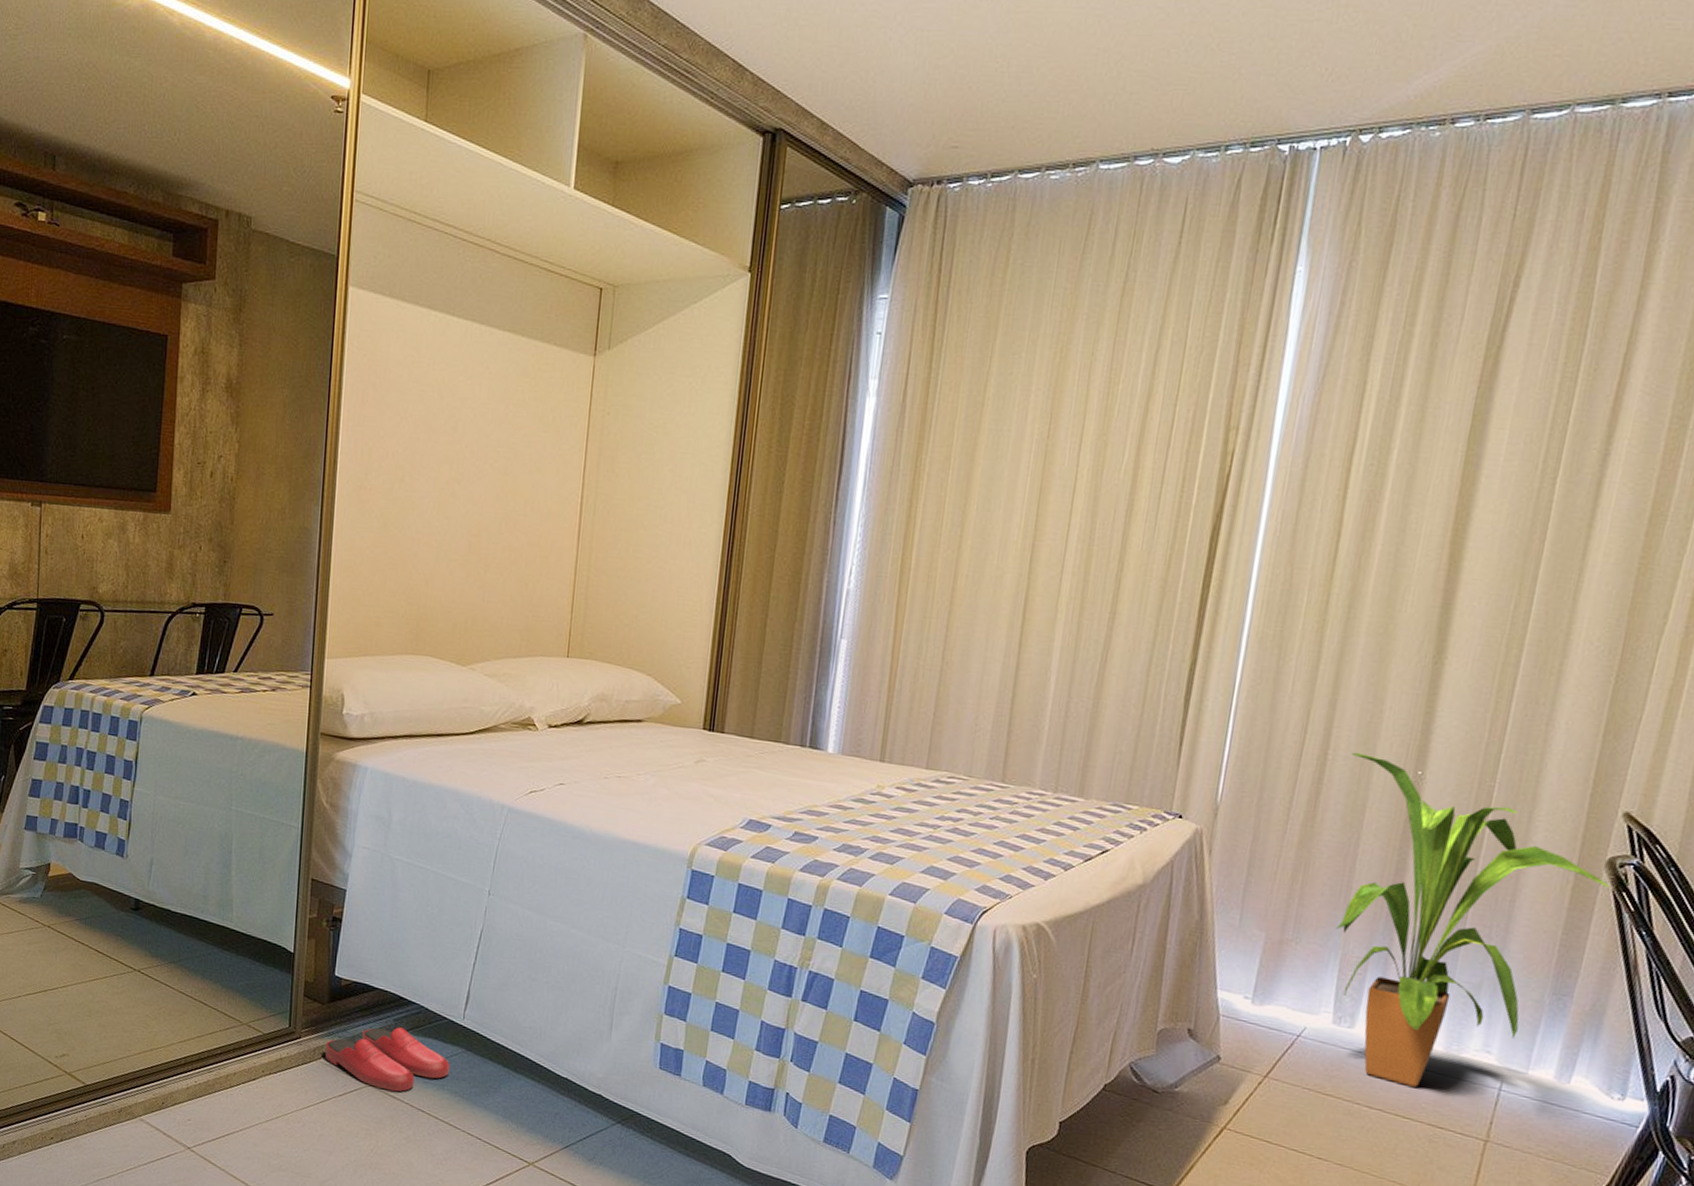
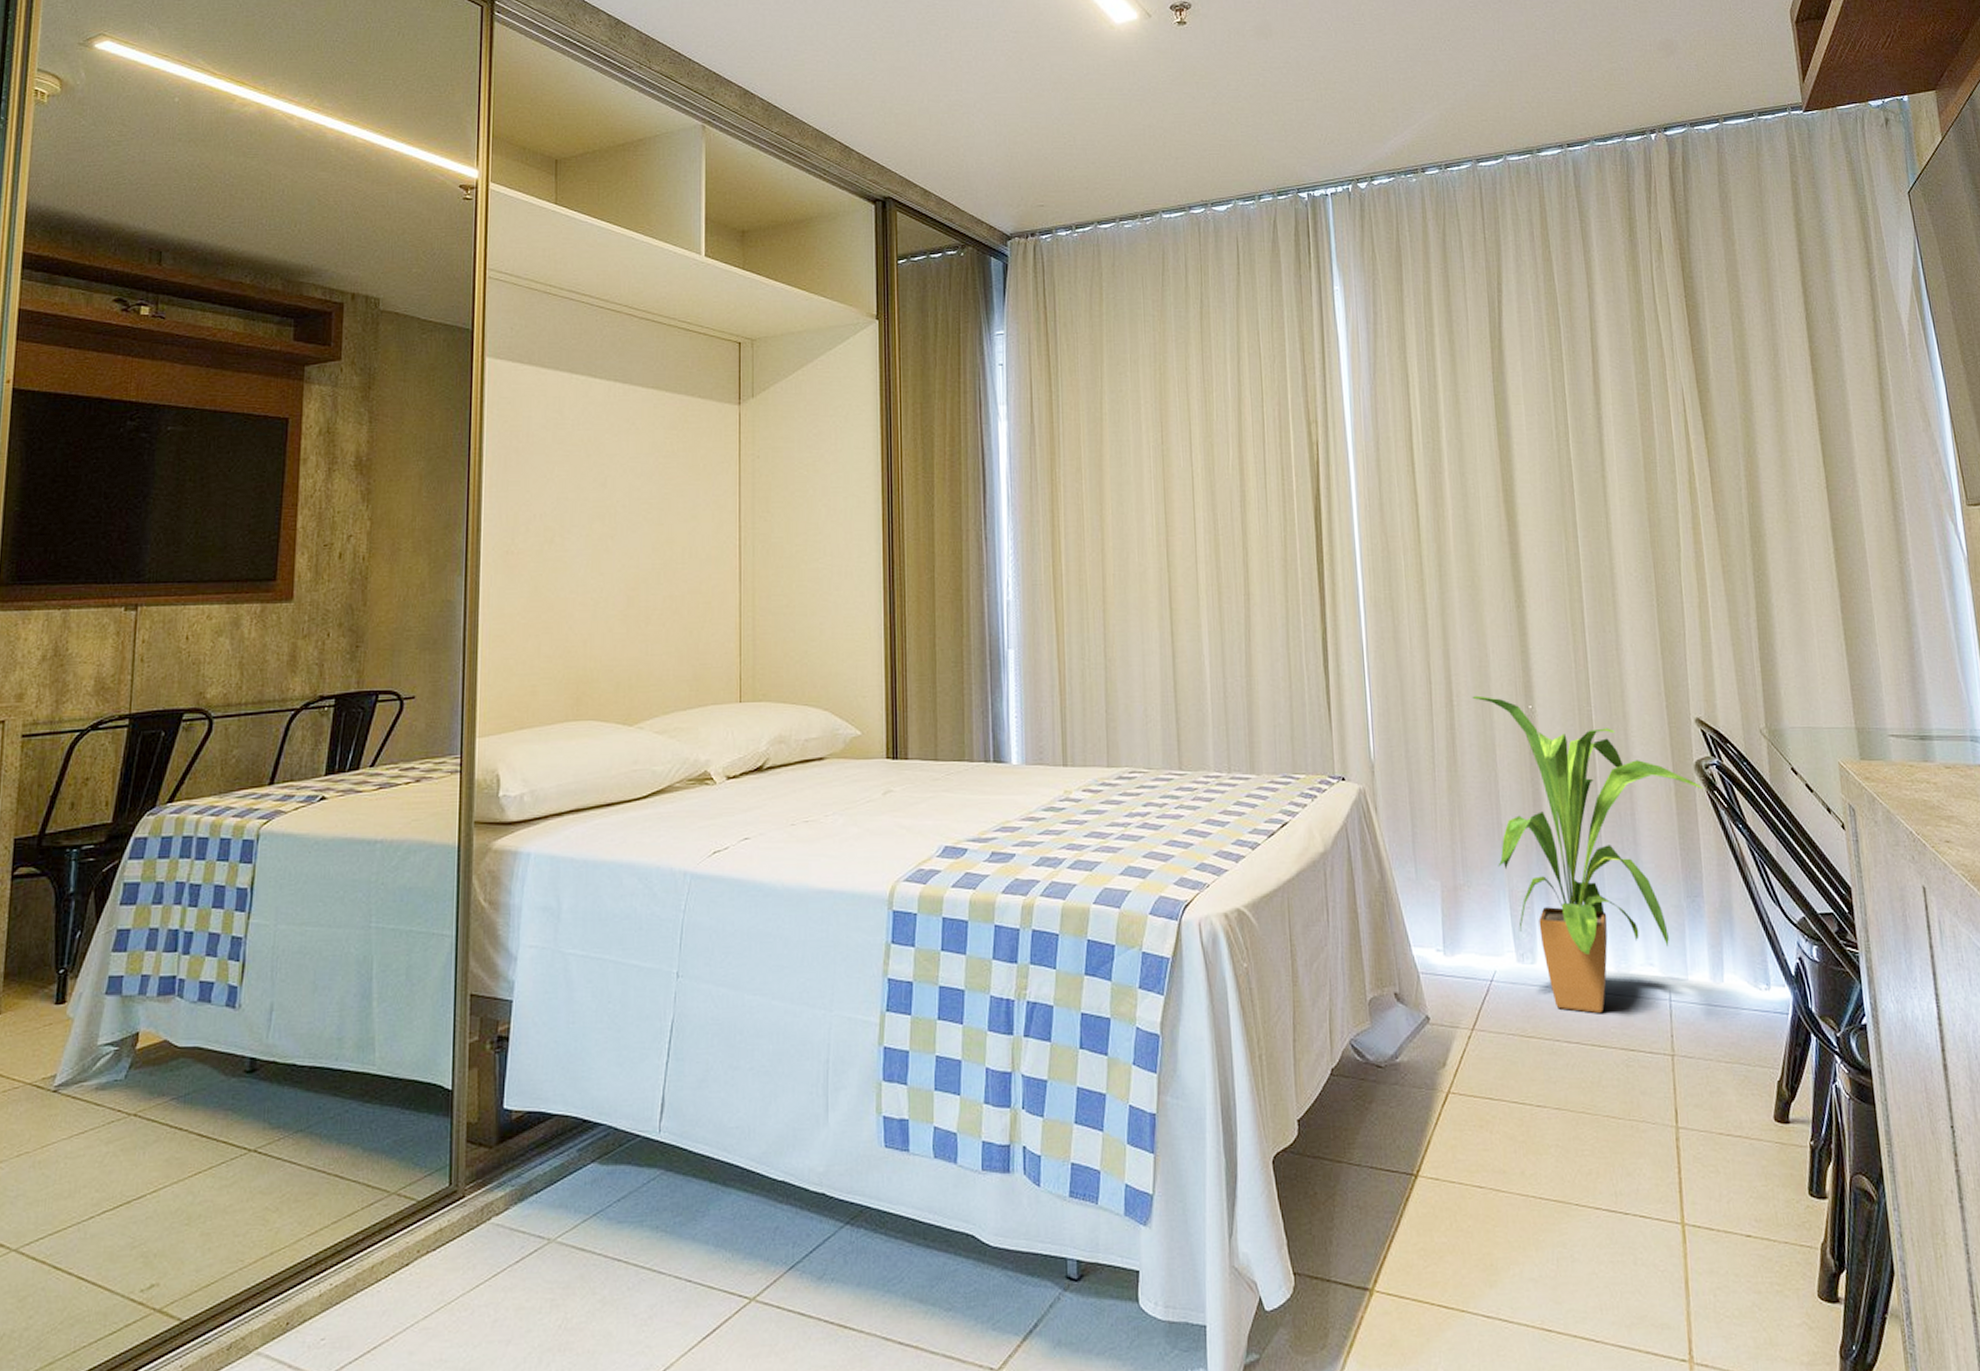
slippers: present [325,1027,450,1092] -> none [496,1158,647,1243]

